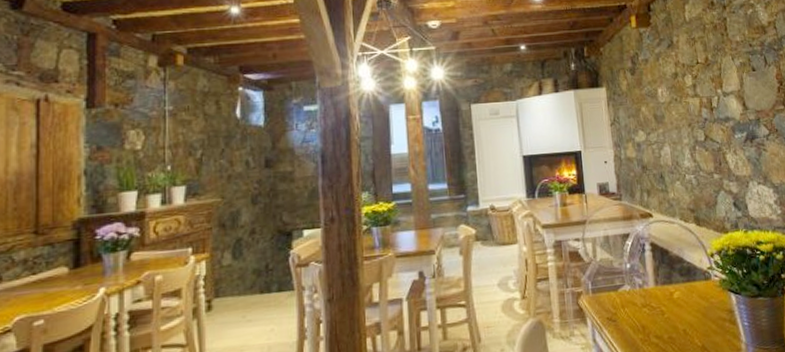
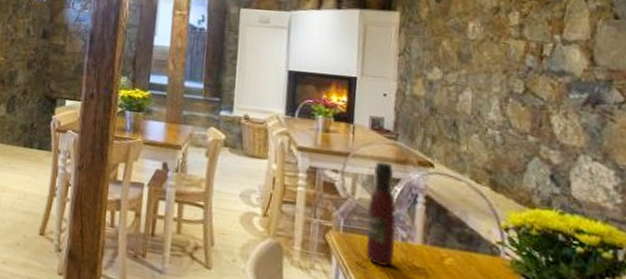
wine bottle: none [607,221,636,316] -> present [365,161,397,268]

